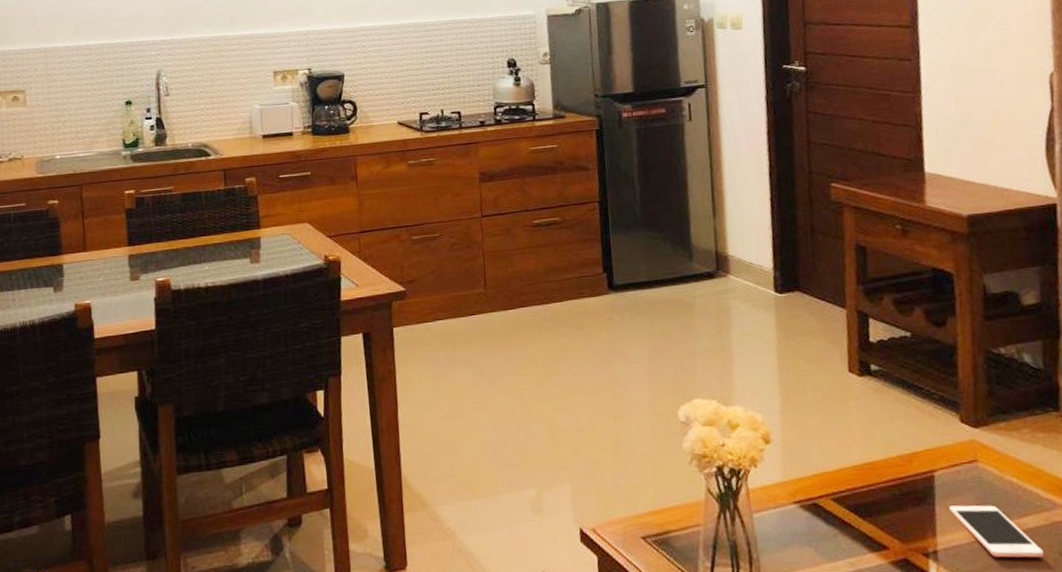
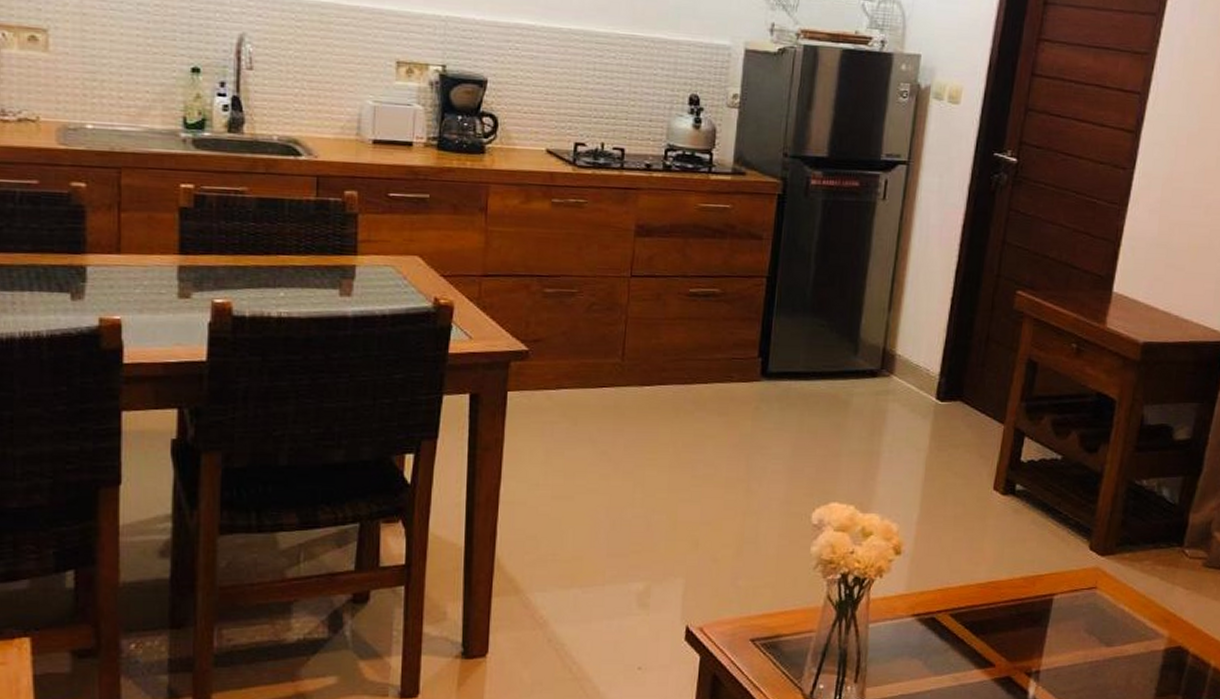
cell phone: present [949,505,1044,558] -> none [1060,629,1137,683]

